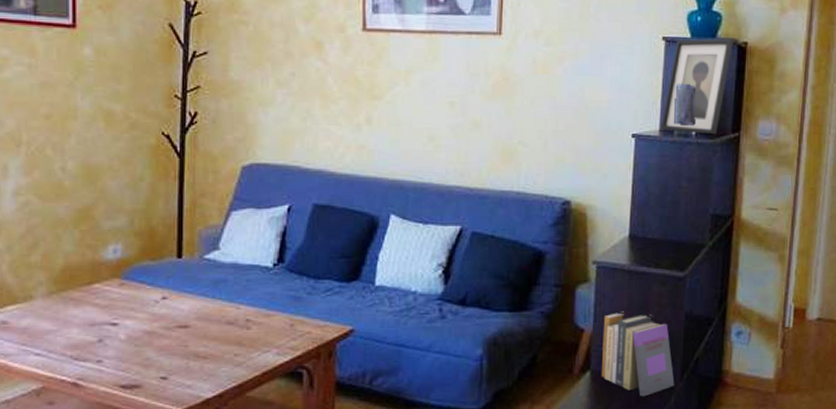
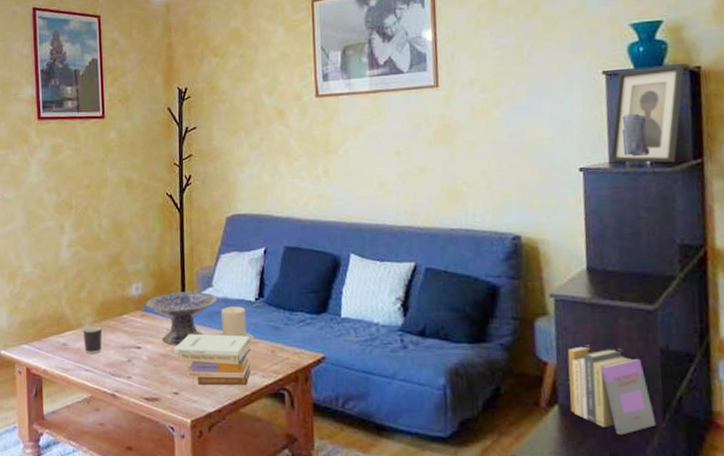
mug: none [33,298,63,333] -> present [83,326,103,353]
decorative bowl: none [126,255,225,321] -> present [145,291,218,346]
books: none [163,306,264,366] -> present [173,334,251,385]
candle: none [225,273,270,316] -> present [219,306,255,343]

